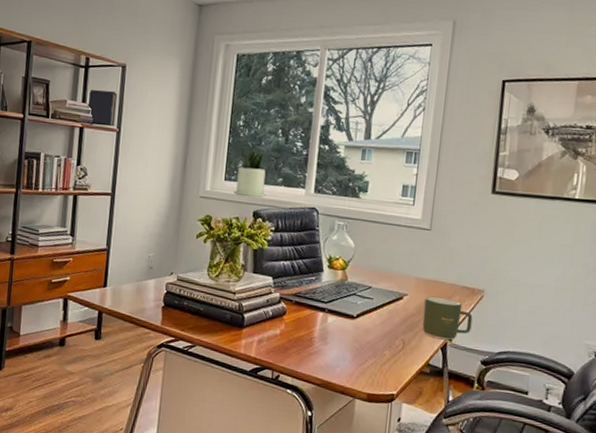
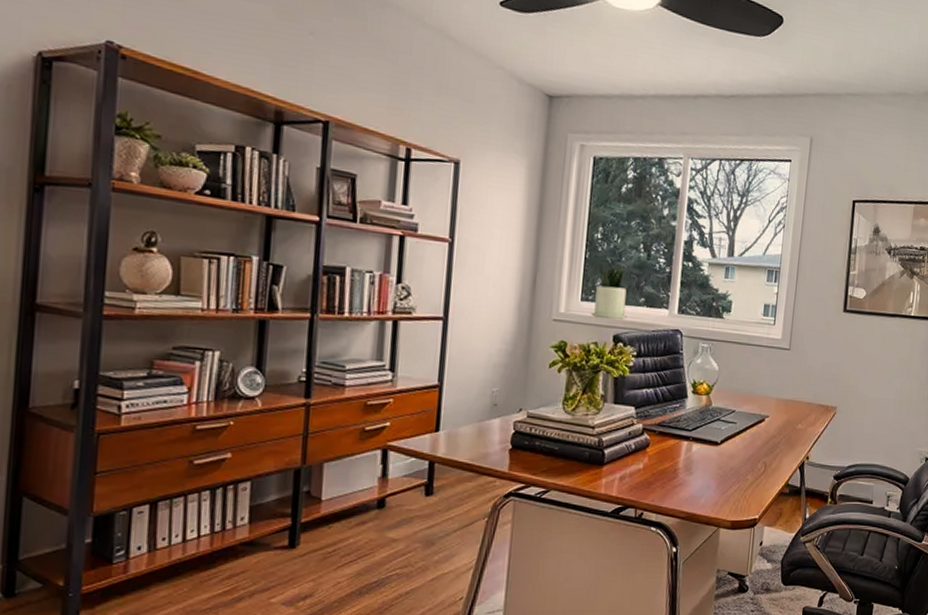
books: present [88,90,118,127] -> none [411,189,449,236]
mug: present [422,296,473,341] -> none [782,416,827,459]

